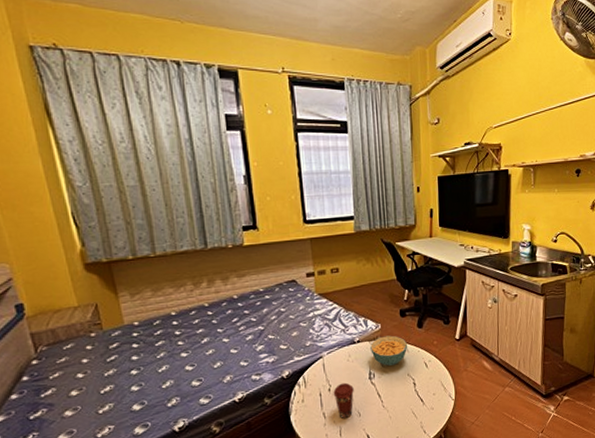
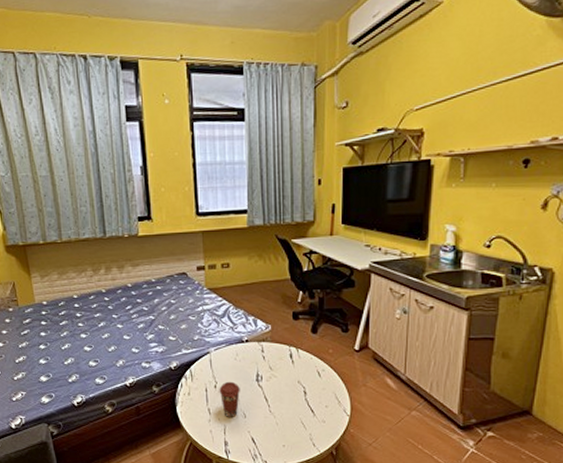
cereal bowl: present [370,335,408,366] -> none [259,338,300,370]

